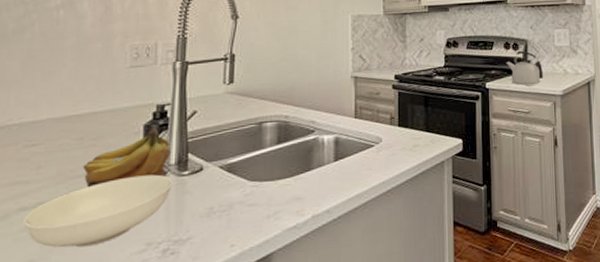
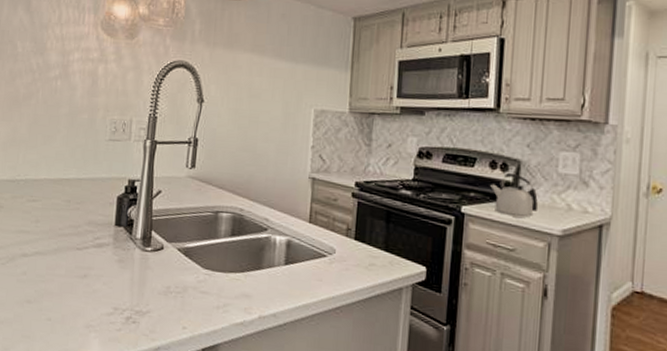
bowl: present [22,174,174,248] -> none [23,243,139,300]
fruit: present [82,128,171,188] -> none [68,201,138,249]

